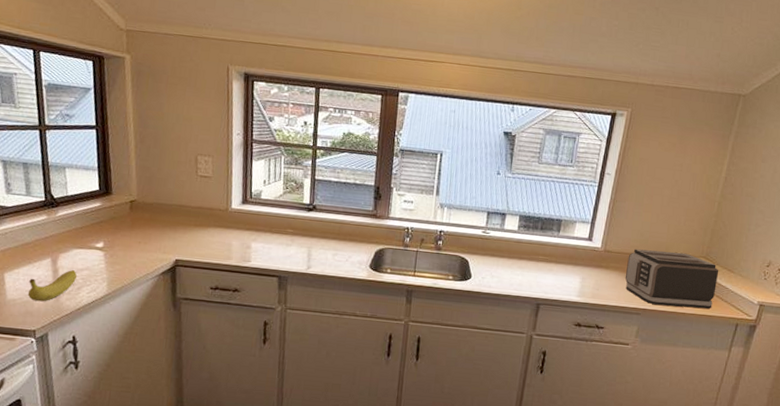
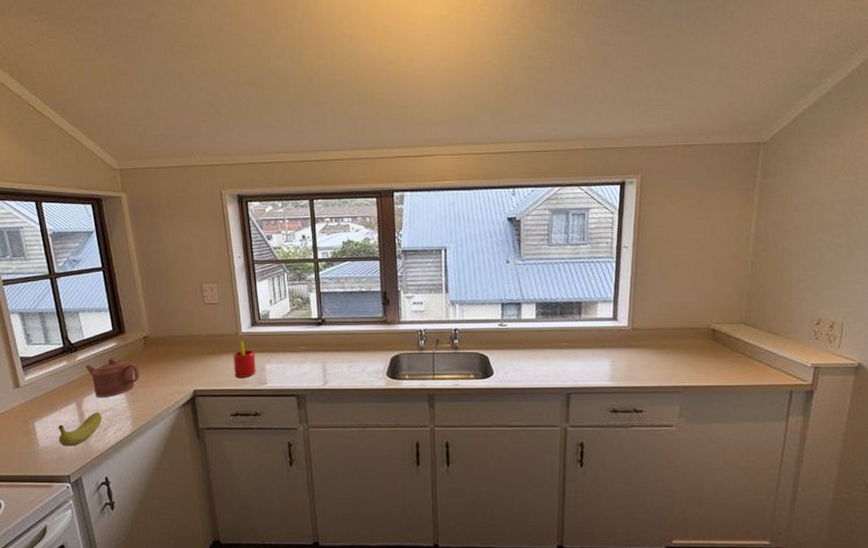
teapot: none [66,218,122,257] -> present [85,358,139,398]
straw: none [218,215,242,253] -> present [233,340,256,378]
toaster: present [625,249,719,309] -> none [658,321,763,381]

